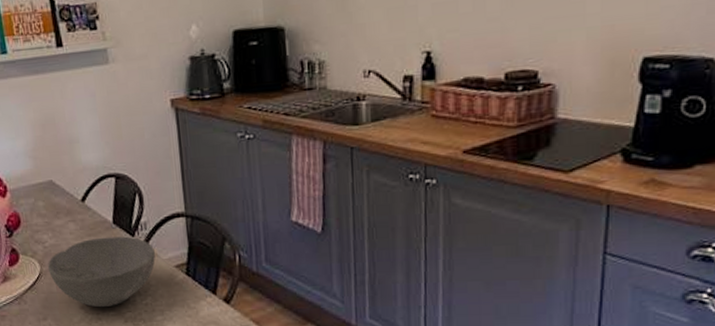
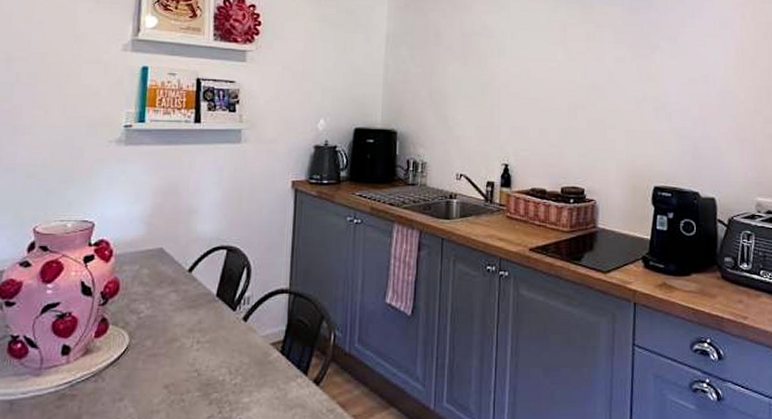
bowl: present [48,236,156,308] -> none [138,310,253,388]

